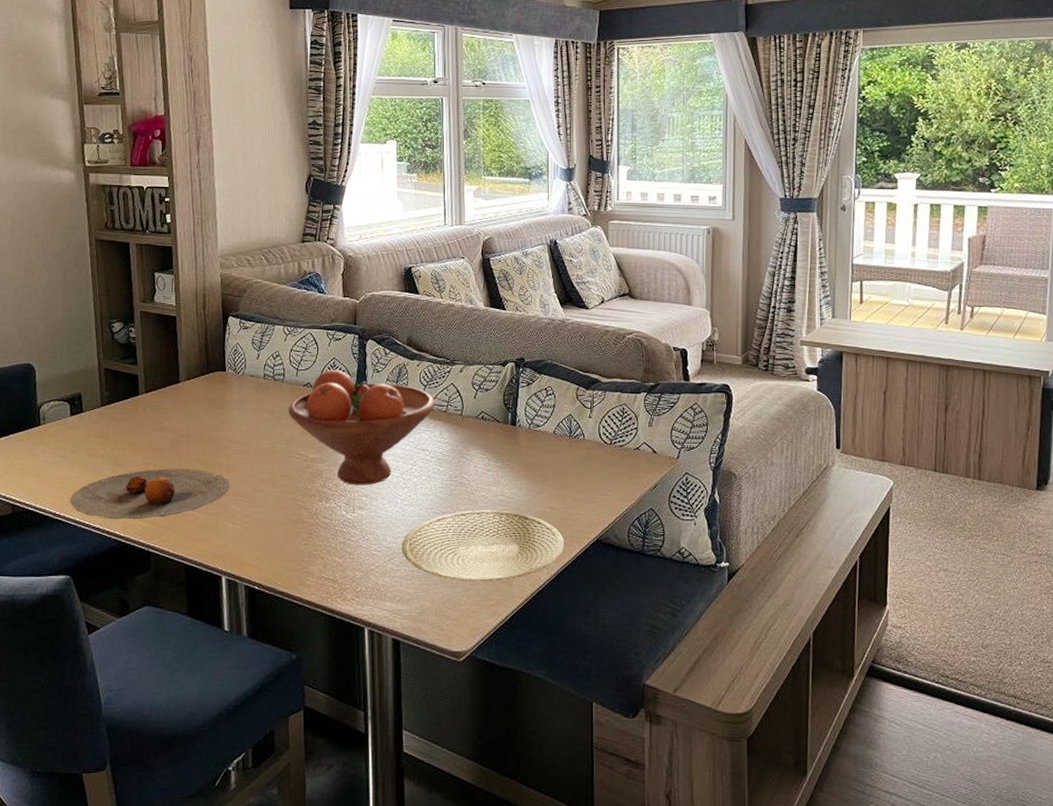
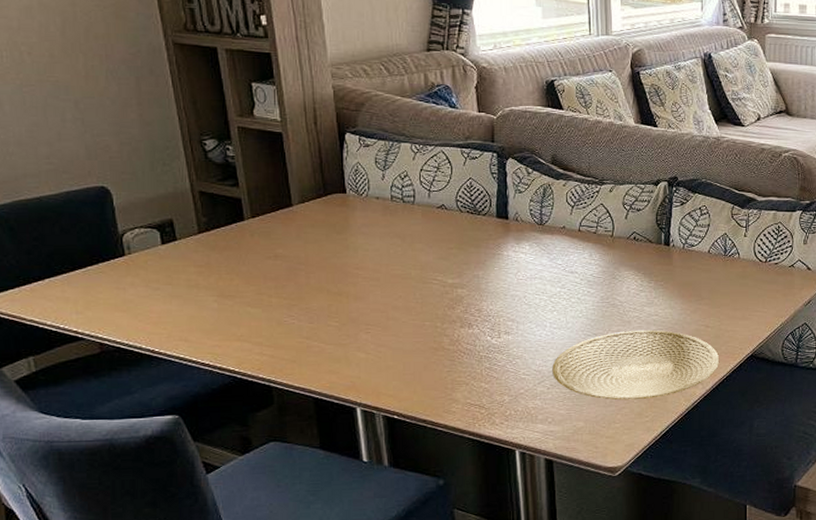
plate: present [70,468,230,520] -> none [170,298,360,355]
fruit bowl: present [288,370,435,486] -> none [422,191,584,310]

